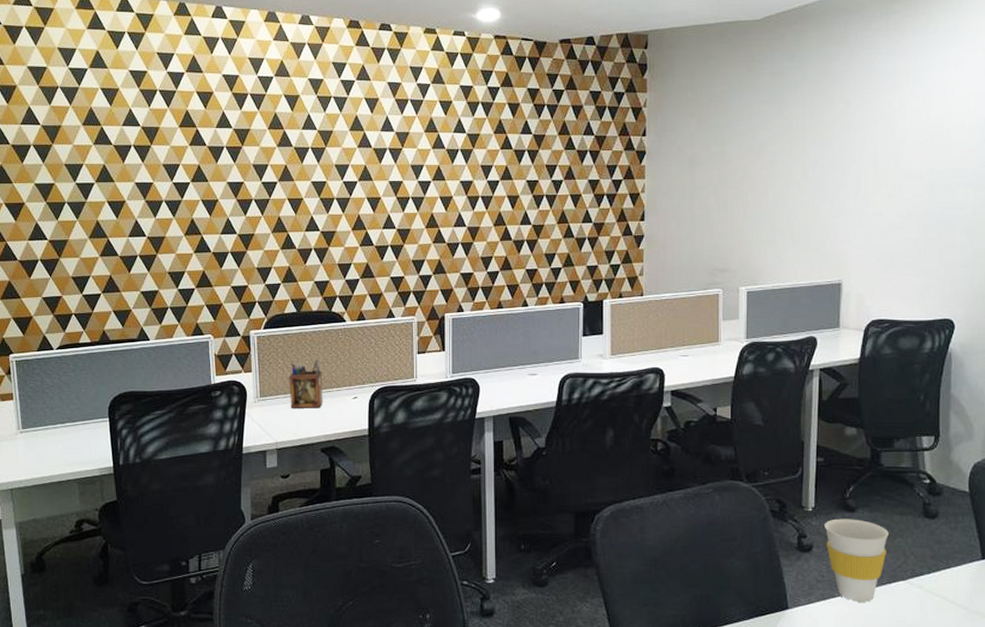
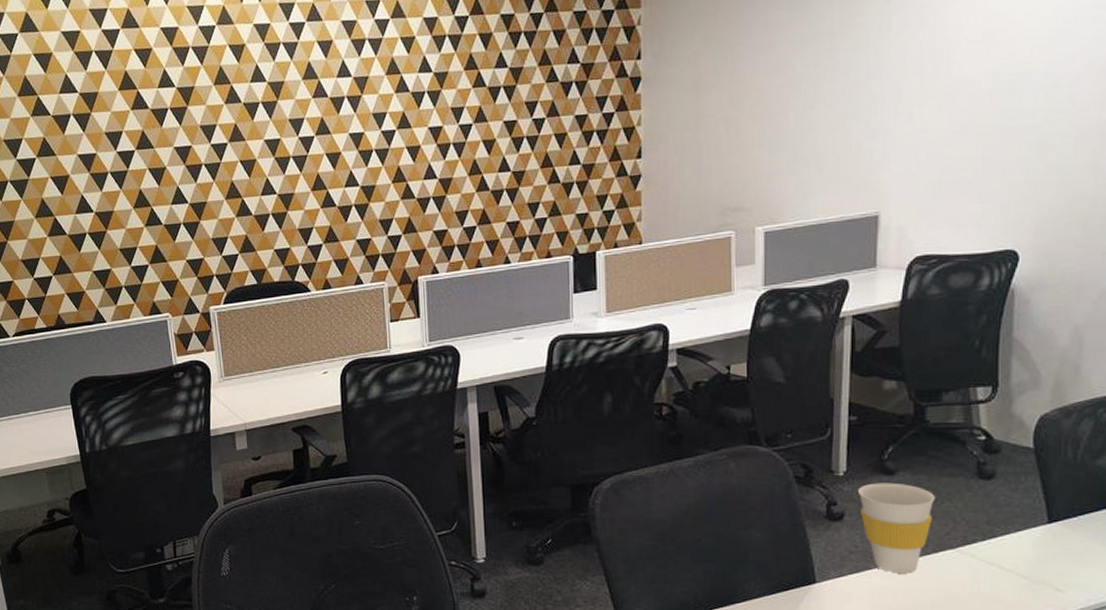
desk organizer: present [289,360,323,409] -> none [254,334,291,387]

